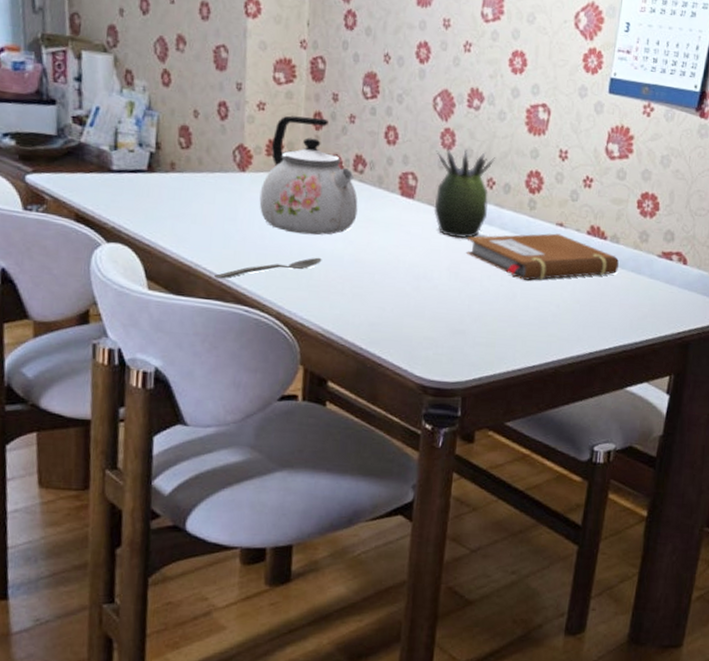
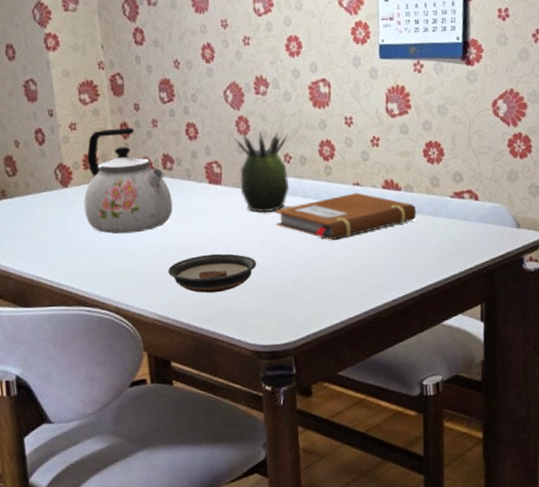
spoon: present [214,257,322,279] -> none [55,251,148,286]
saucer: none [340,271,438,316] -> present [168,253,256,293]

